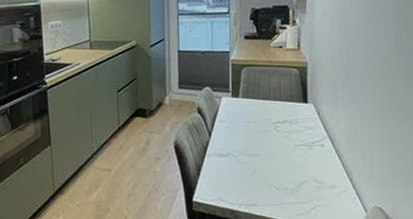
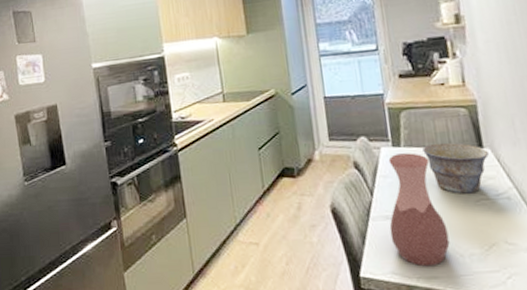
vase: none [221,103,269,196] -> present [388,153,450,267]
bowl: none [257,96,311,140] -> present [422,143,489,194]

